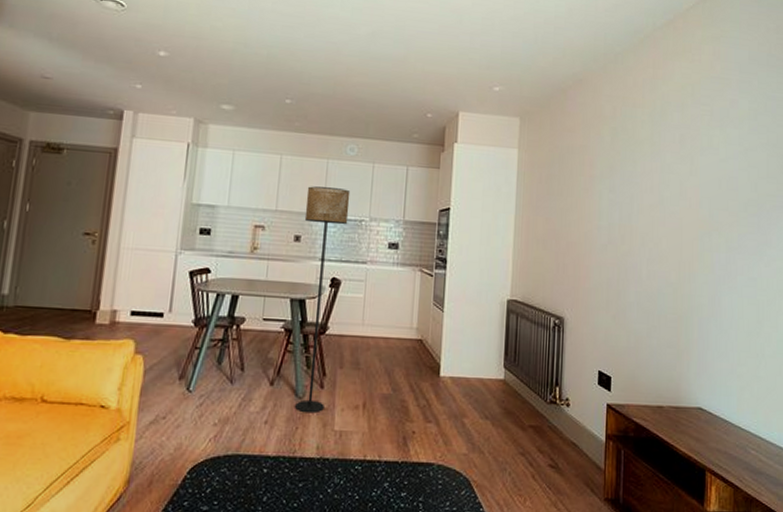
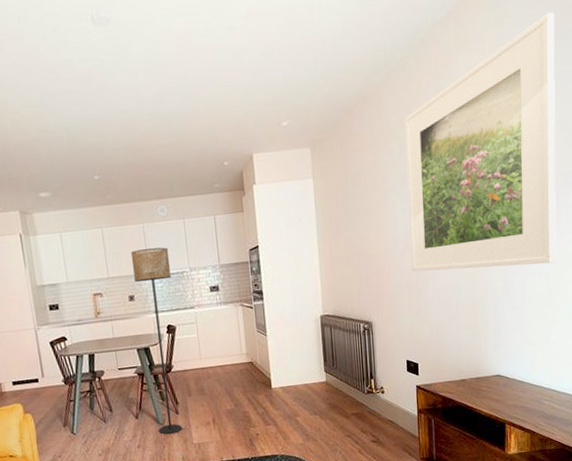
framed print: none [613,41,769,289] -> present [405,12,556,272]

